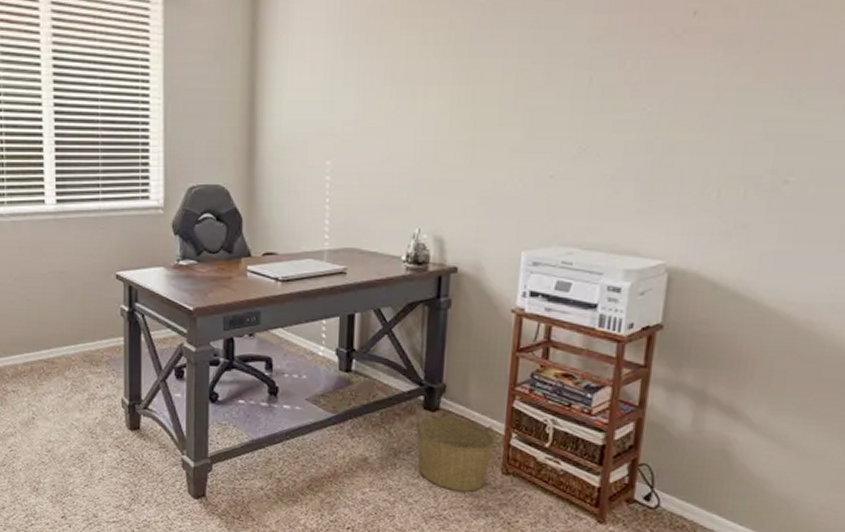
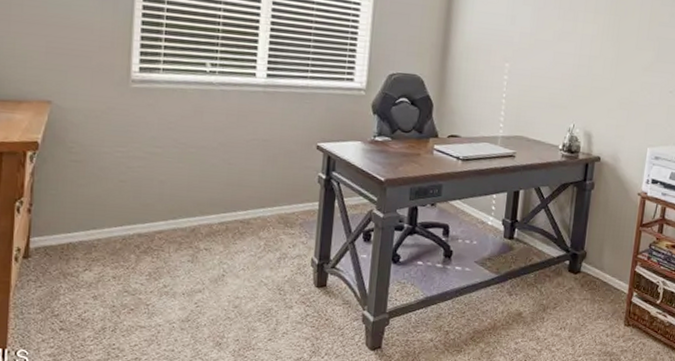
basket: present [416,417,495,493] -> none [561,278,621,342]

